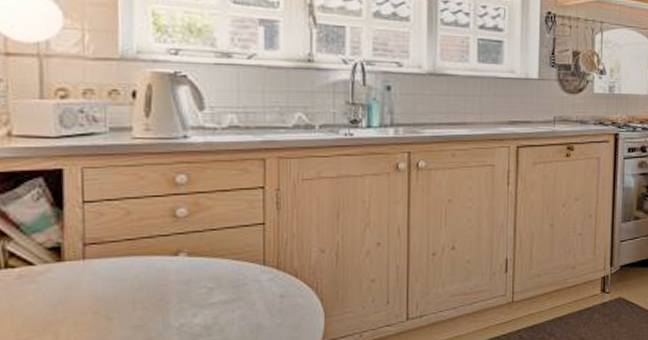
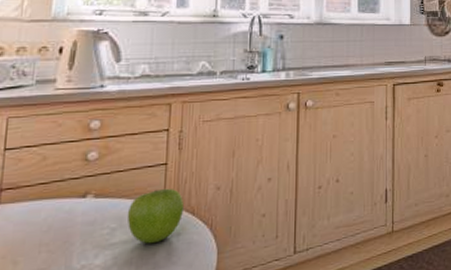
fruit: none [224,249,287,305] -> present [127,188,185,244]

